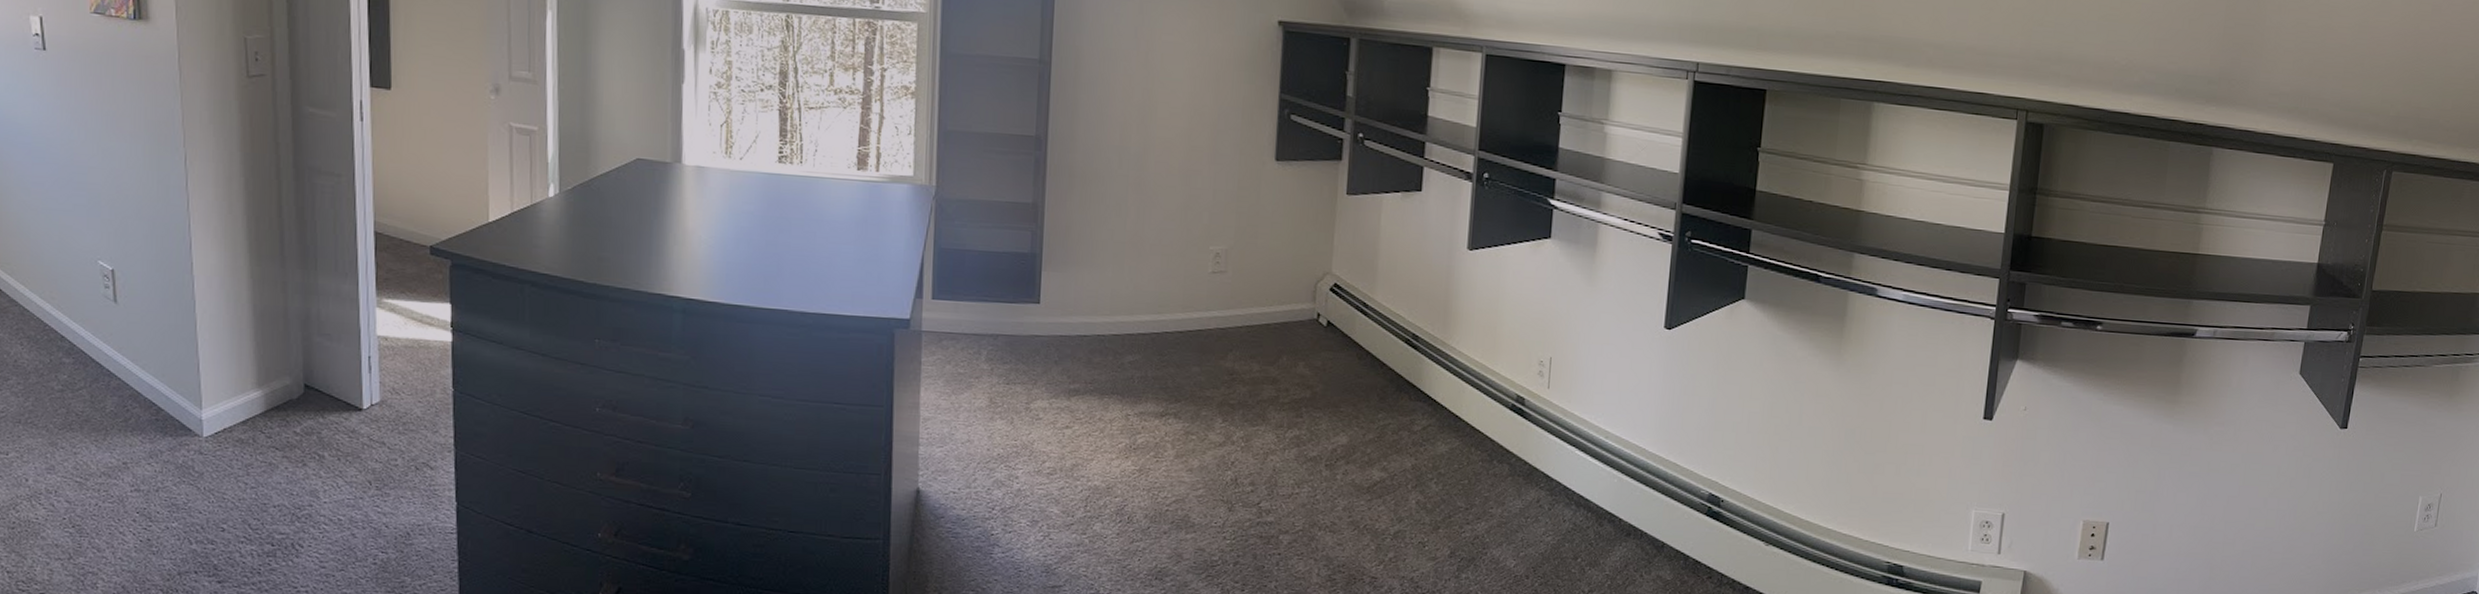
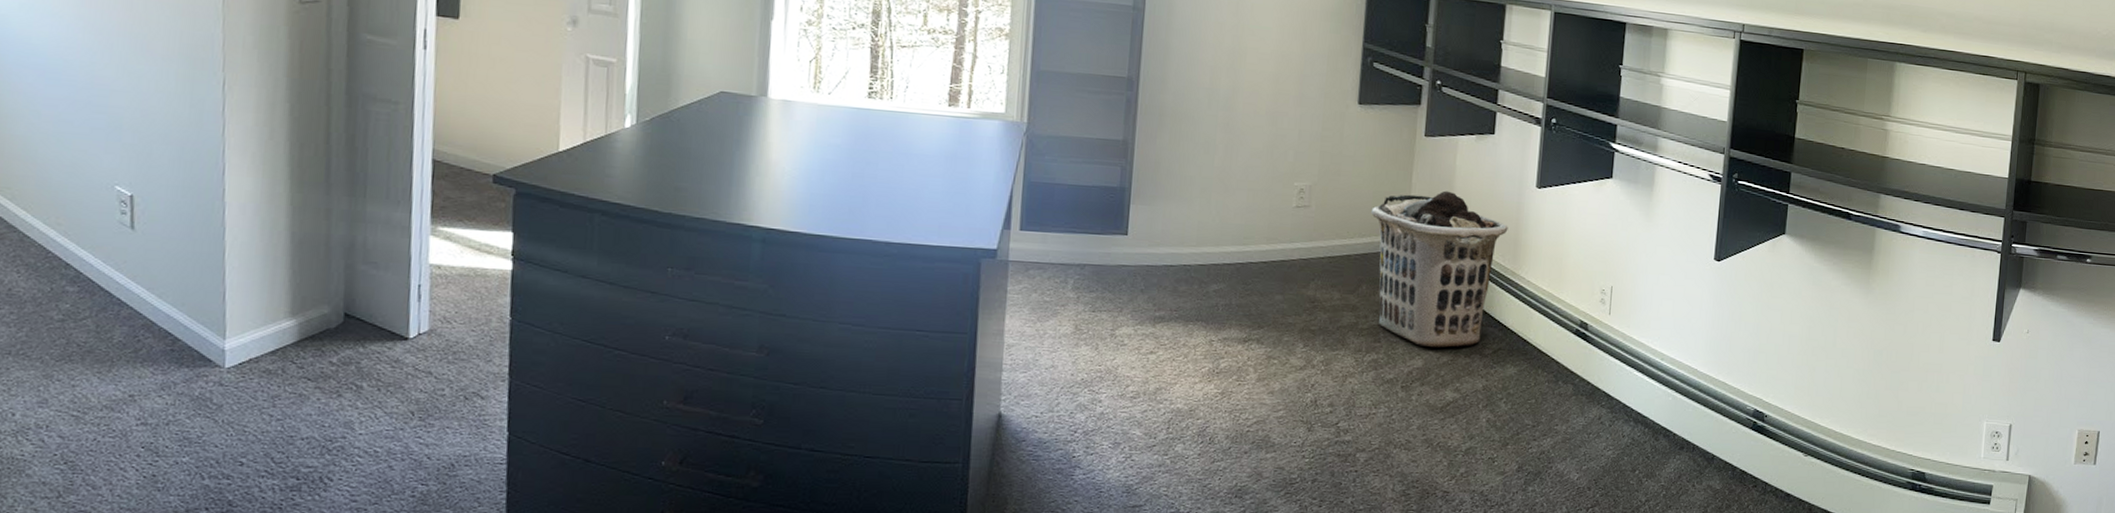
clothes hamper: none [1291,253,1438,424] -> present [1371,190,1508,348]

